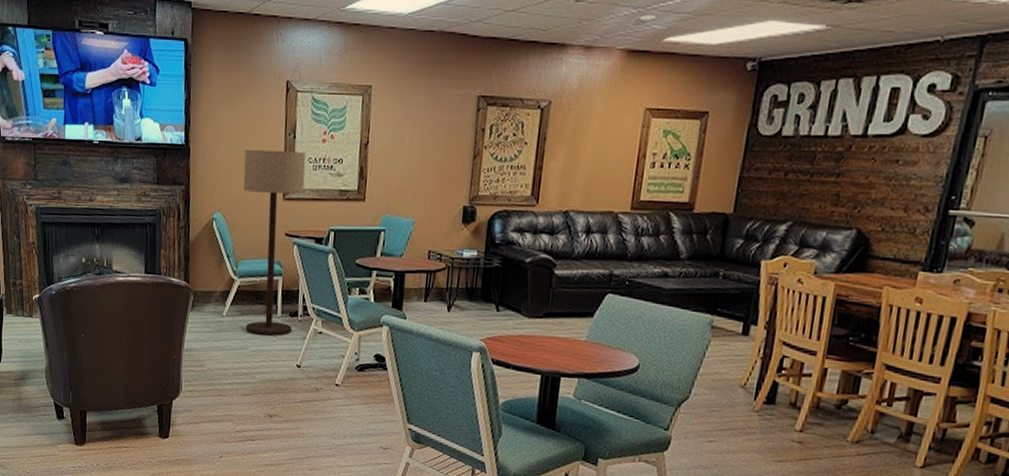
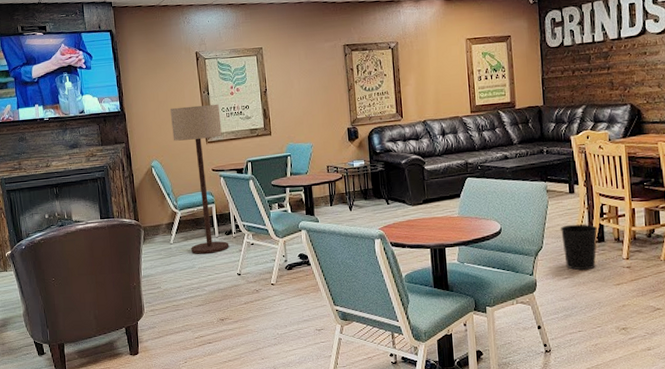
wastebasket: none [715,374,771,437] -> present [561,224,598,271]

